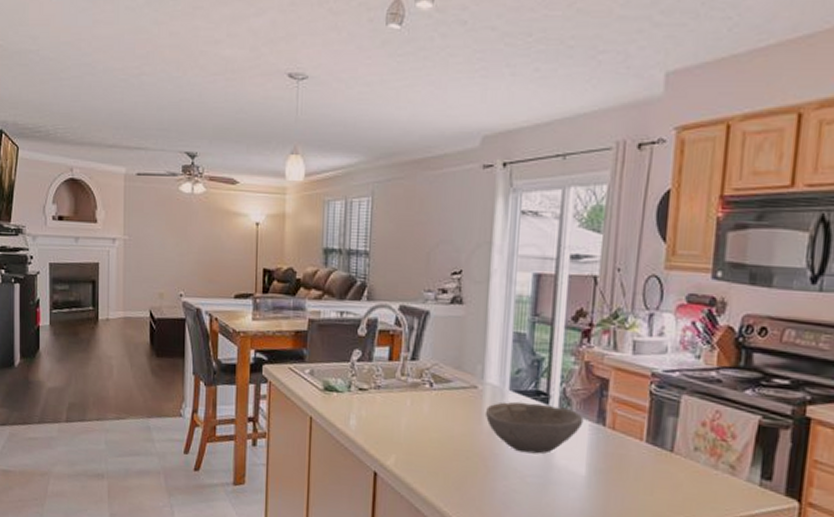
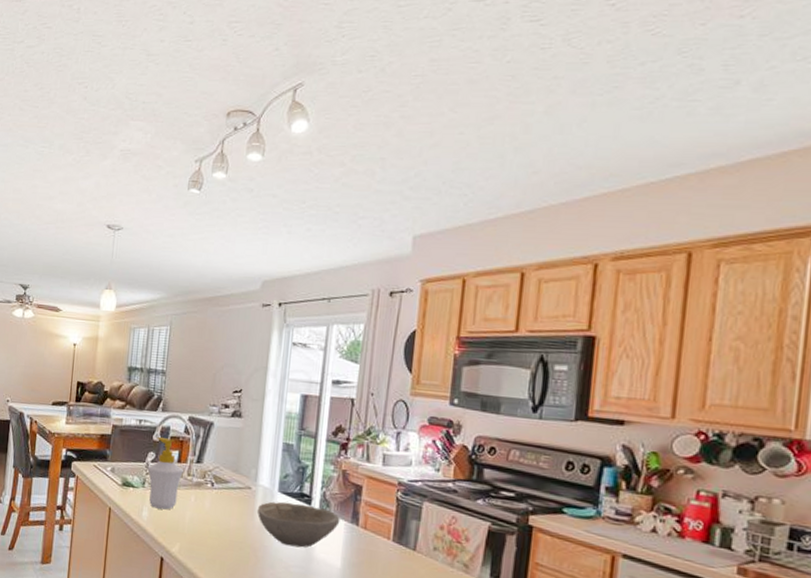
soap bottle: none [353,330,396,417] -> present [147,436,184,510]

